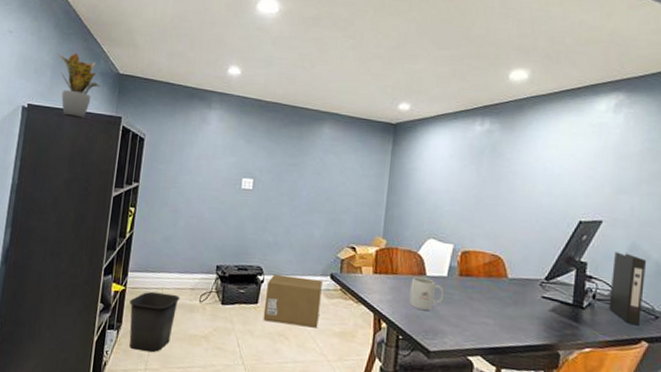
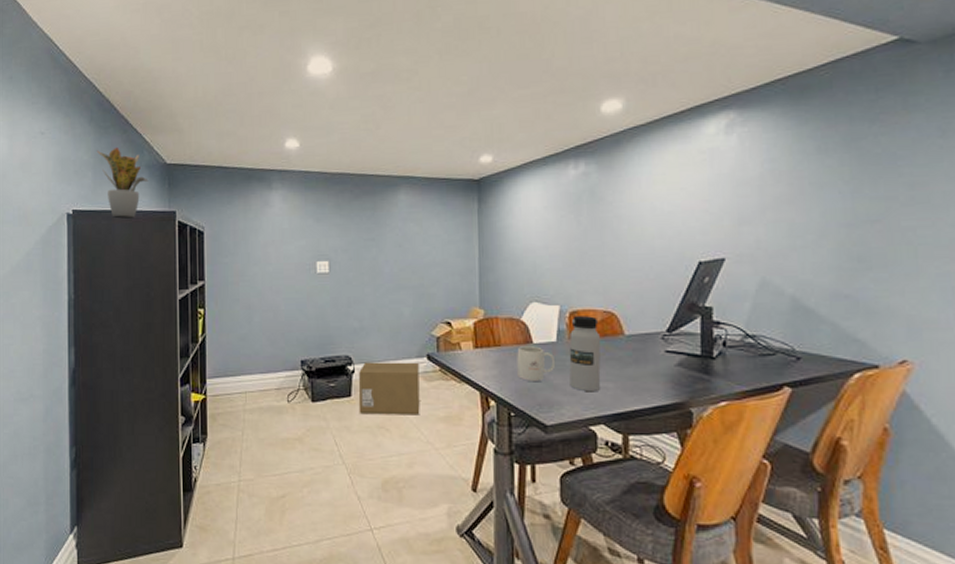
waste bin: present [129,291,180,353] -> none [213,397,266,463]
water bottle: none [454,256,487,326] -> present [569,316,601,392]
binder: present [608,252,647,326] -> none [741,291,781,370]

